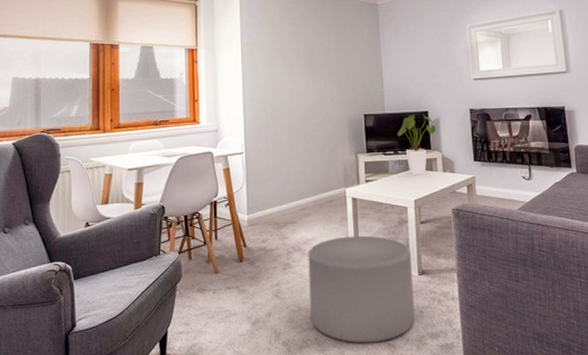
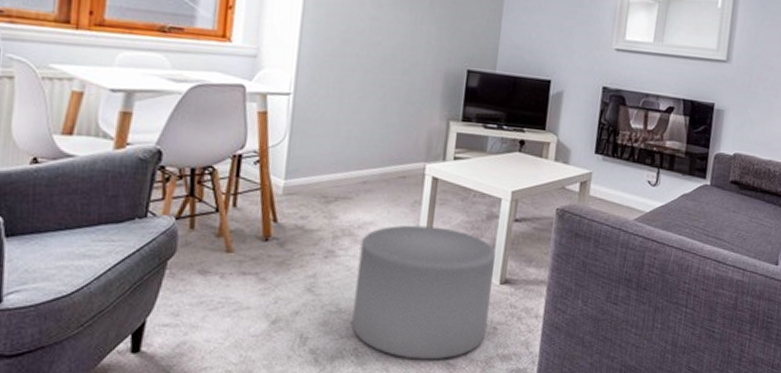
house plant: present [397,114,436,176] -> none [506,81,557,162]

